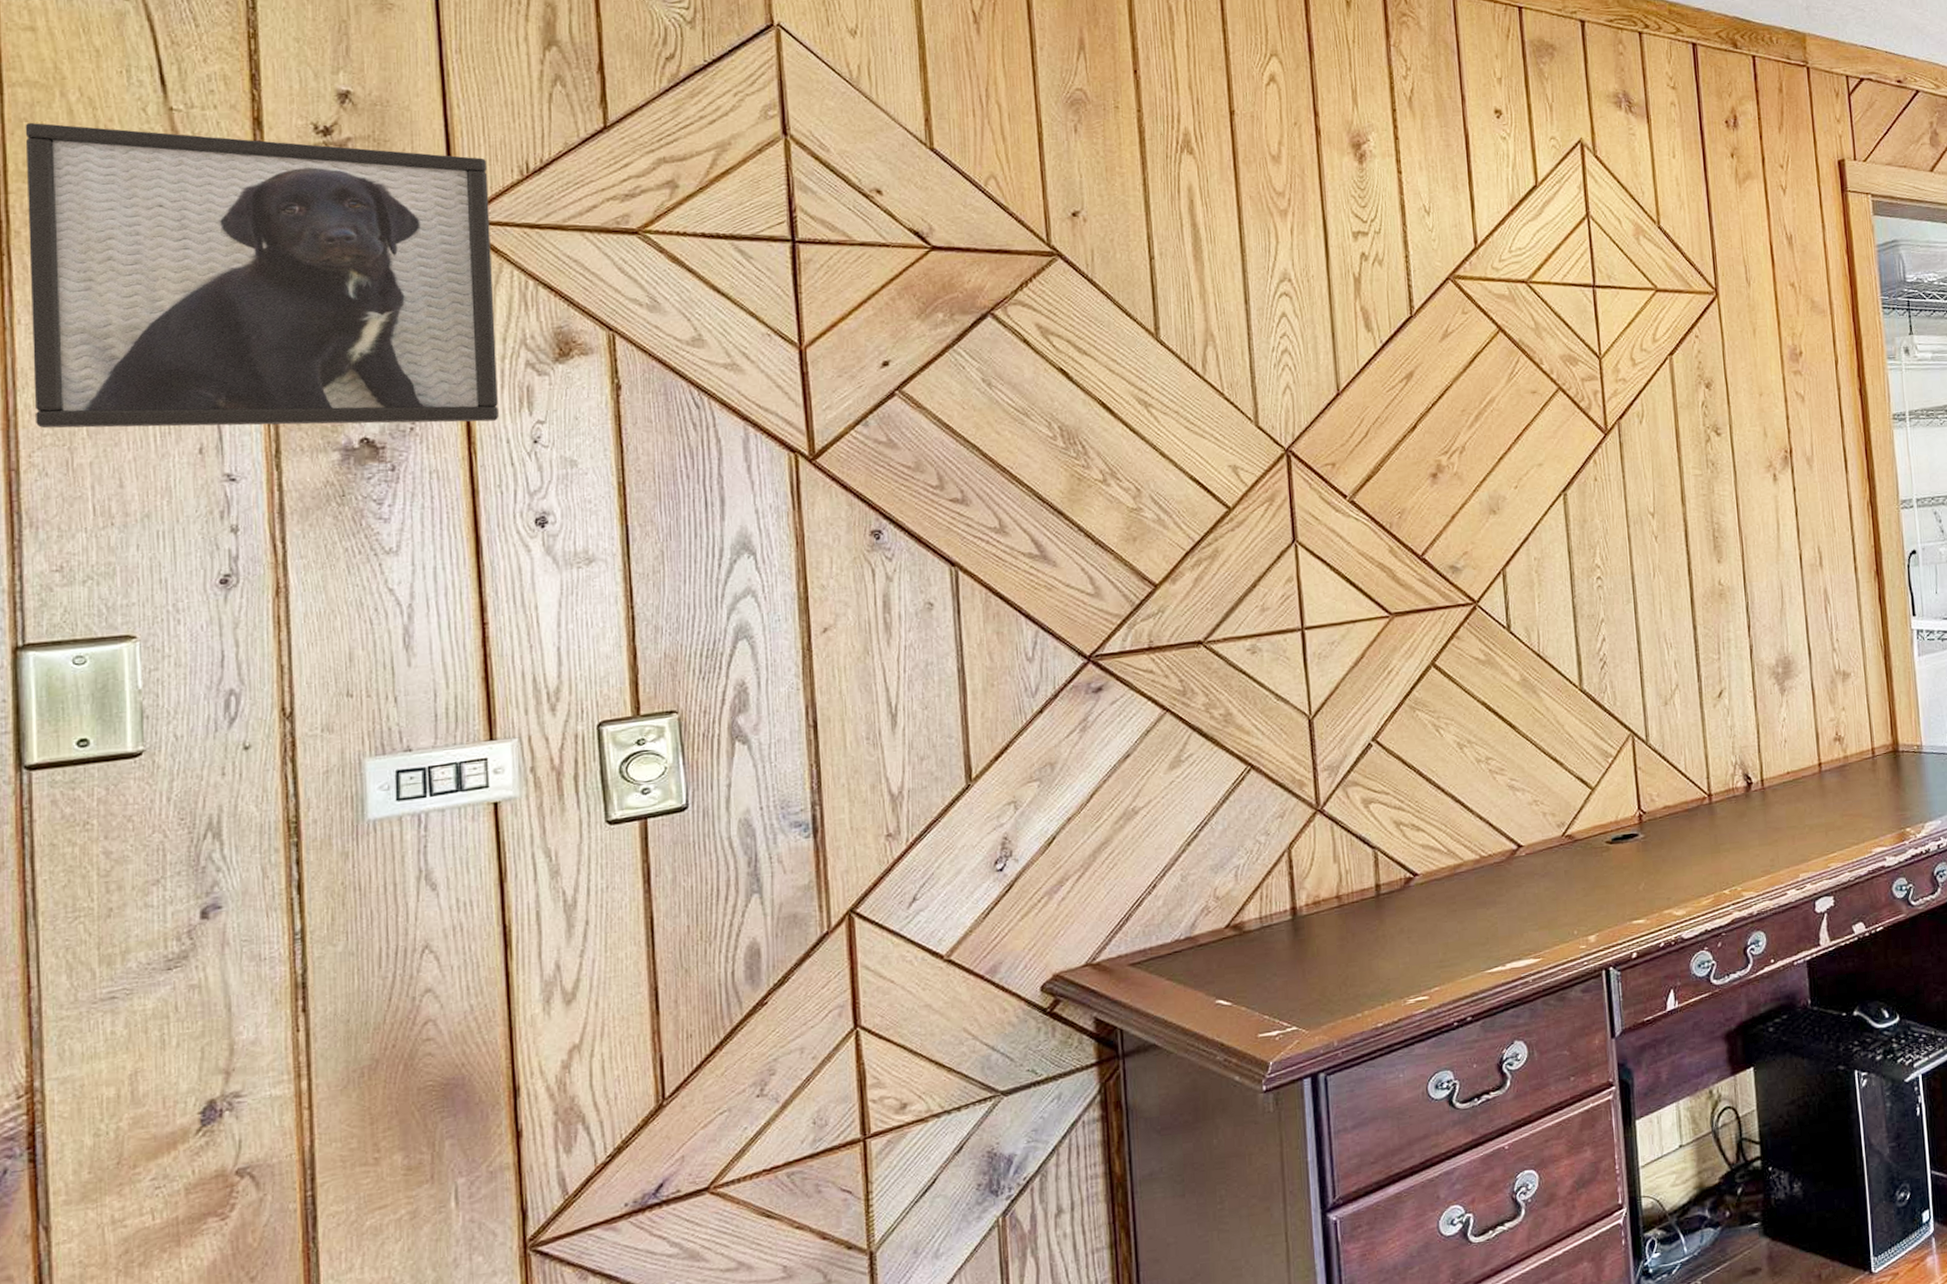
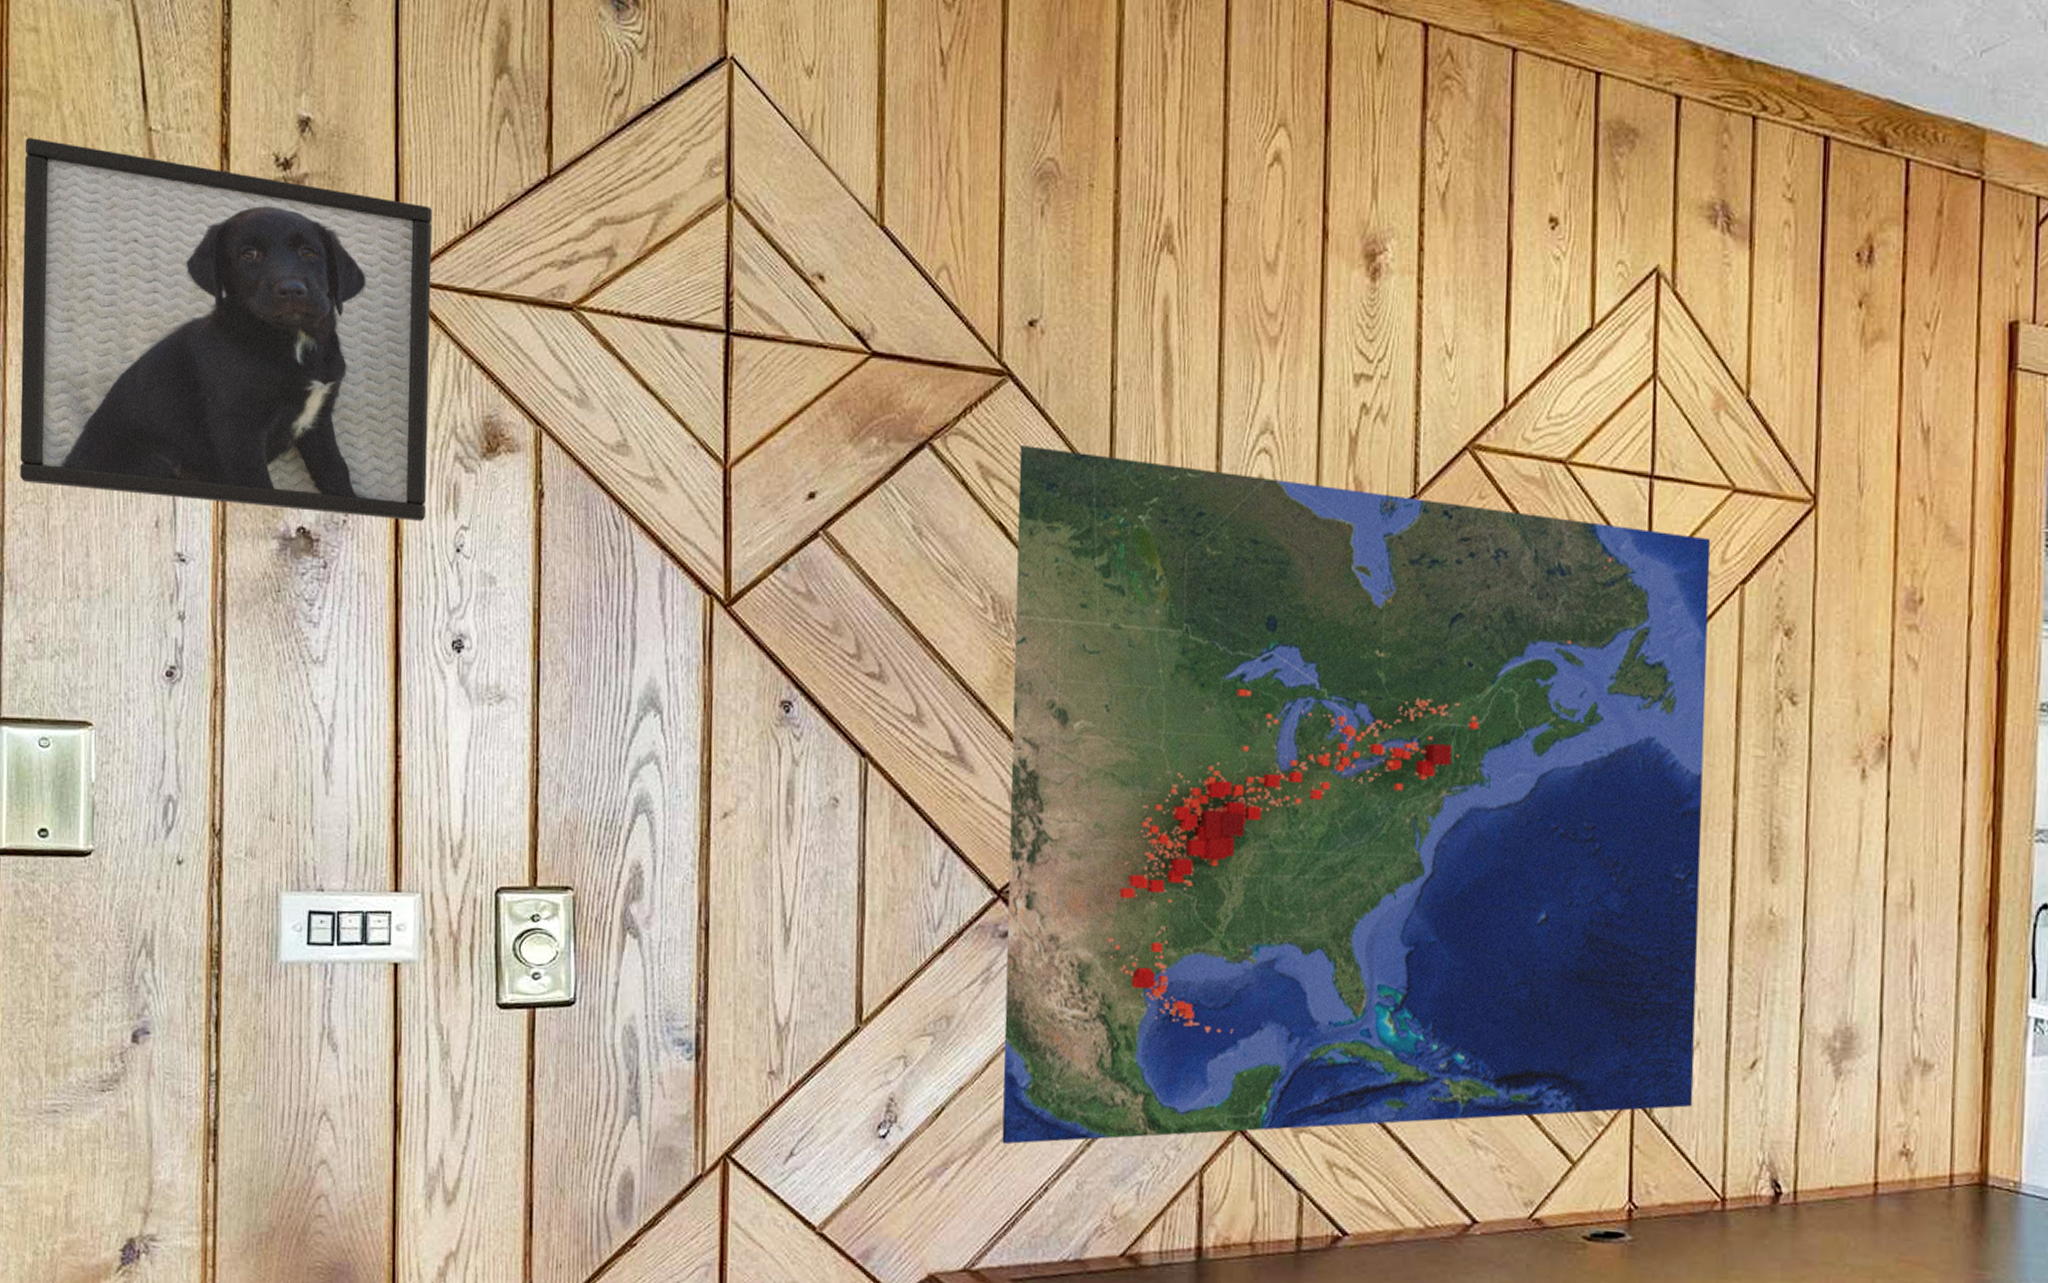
map: none [1074,307,1679,857] -> present [1002,444,1711,1145]

